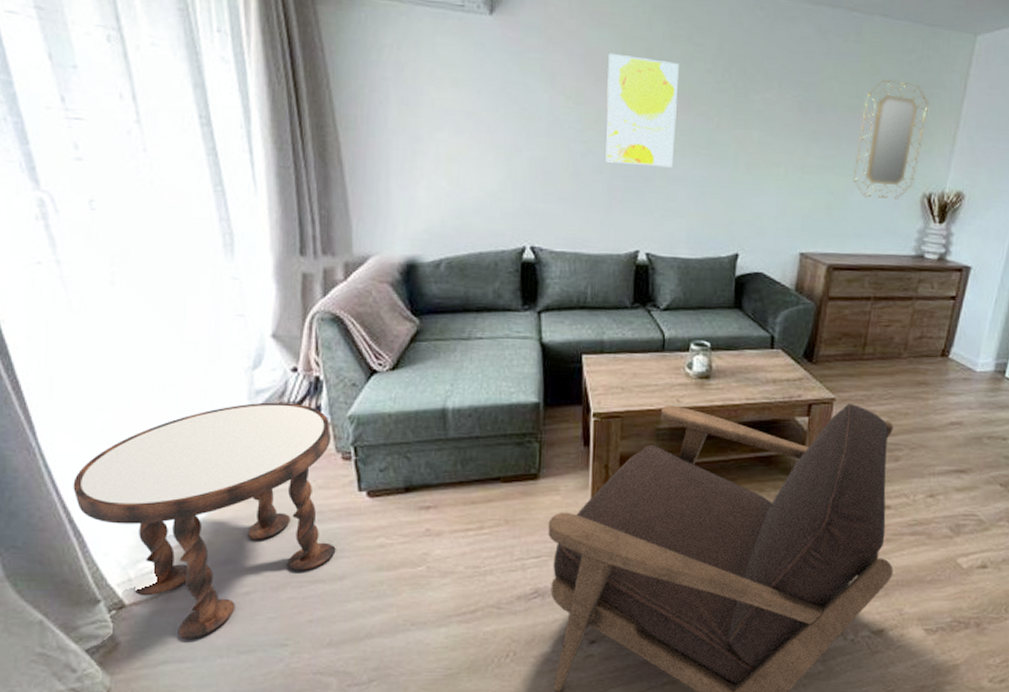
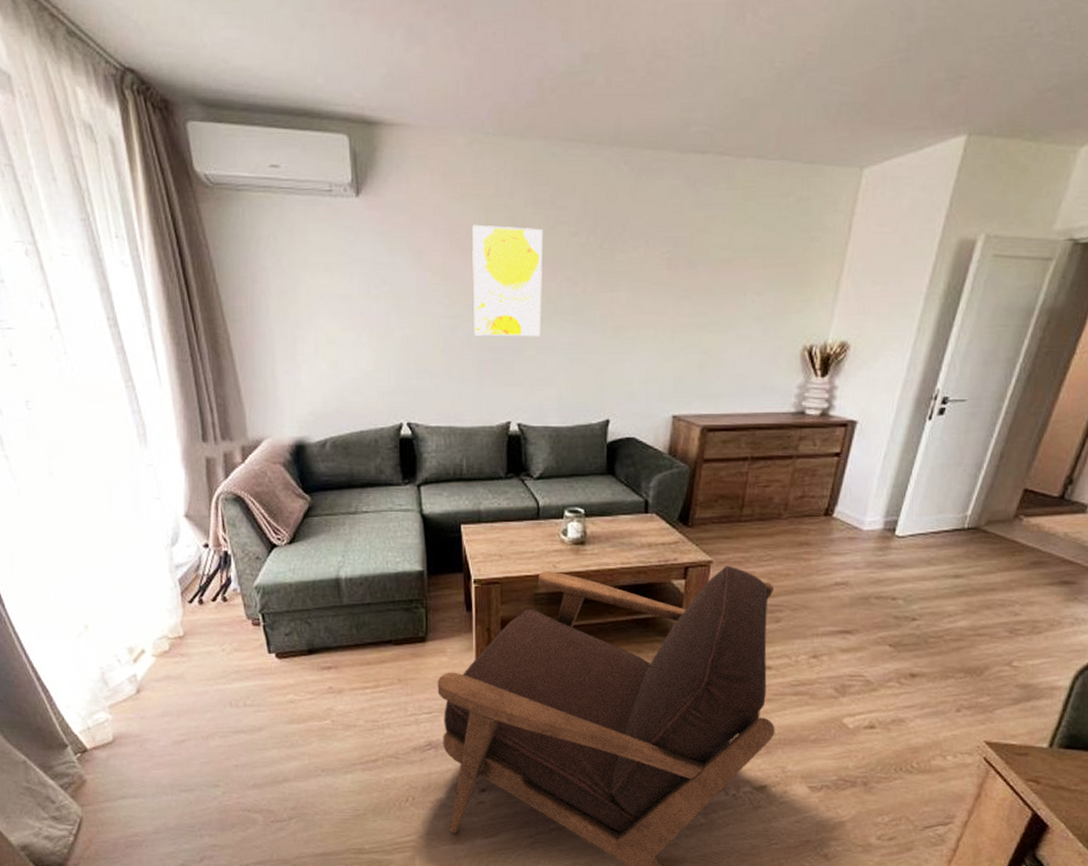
side table: present [73,402,336,640] -> none [37,575,253,779]
home mirror: present [853,80,929,199] -> none [727,227,810,354]

